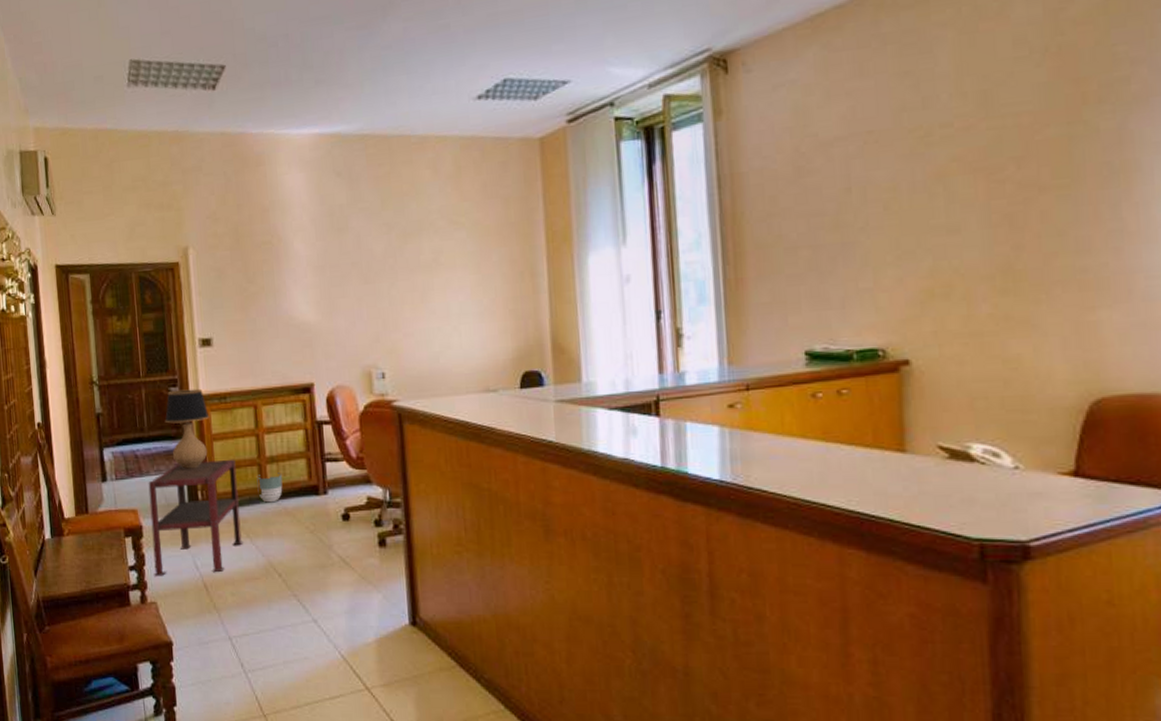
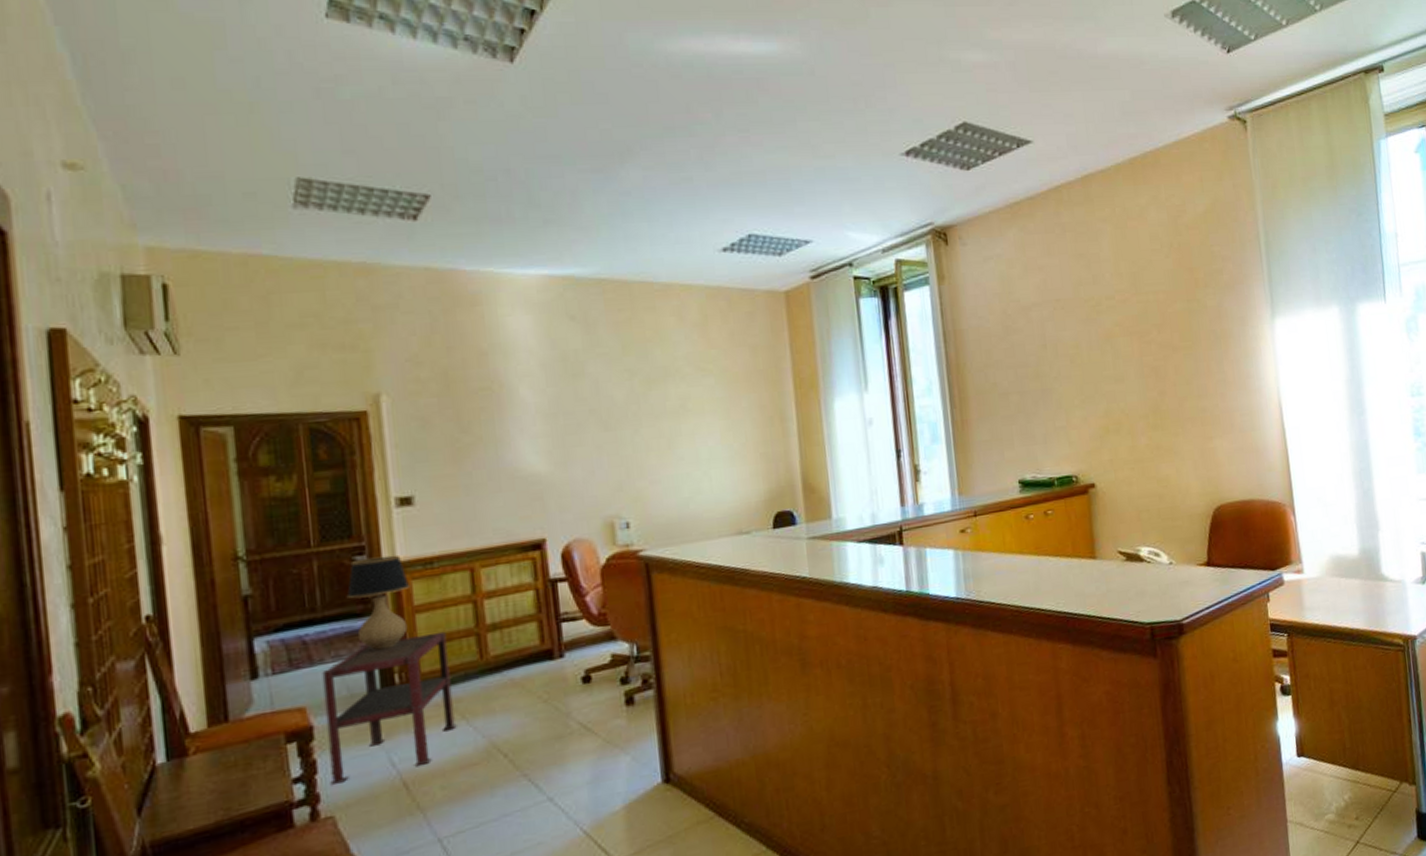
planter: present [257,473,283,503] -> none [474,640,509,676]

